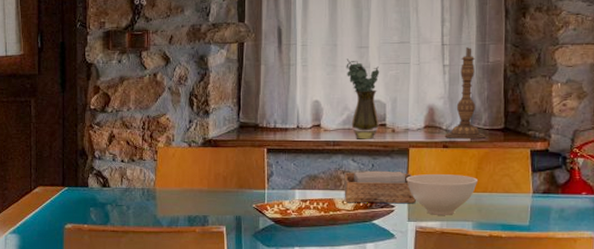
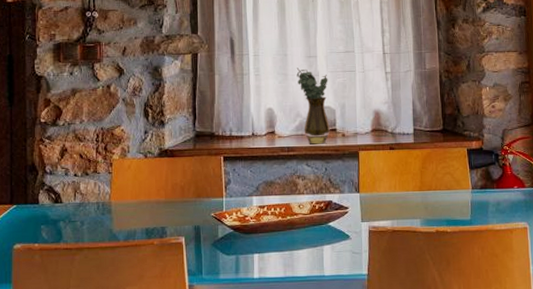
napkin holder: present [343,170,417,204] -> none [298,173,369,207]
bowl: present [406,174,479,215] -> none [358,174,423,215]
candlestick: present [444,46,485,140] -> none [390,55,426,141]

